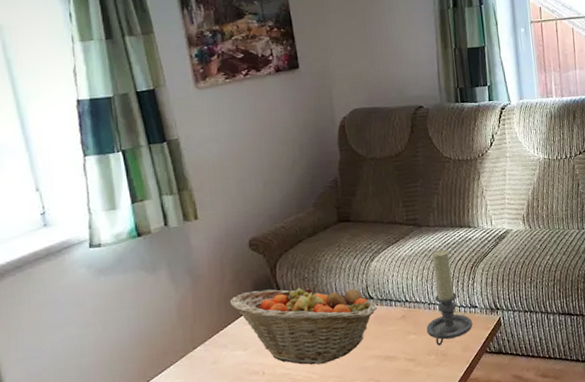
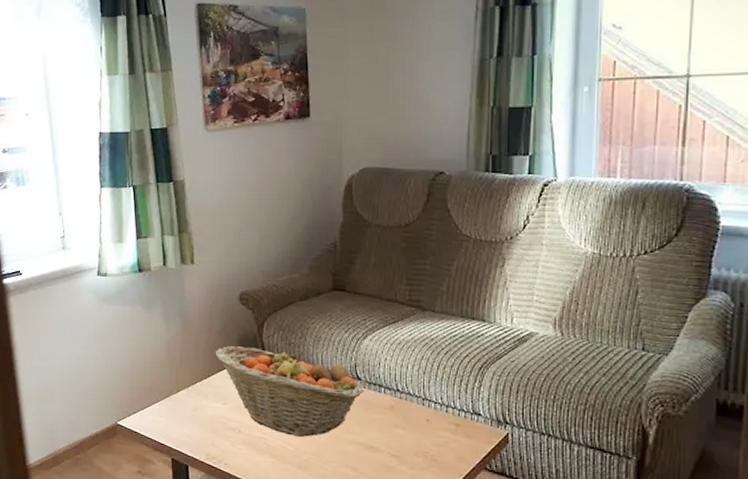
candle holder: present [426,249,473,346] -> none [417,340,473,448]

